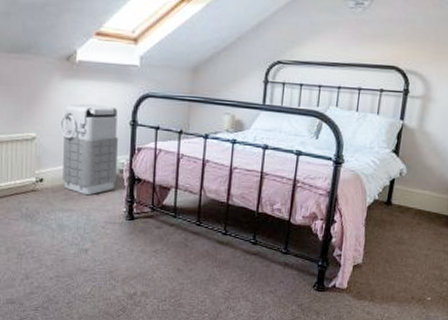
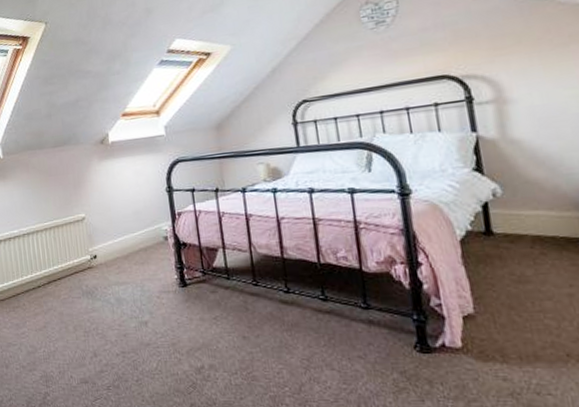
grenade: present [60,103,118,195] -> none [103,177,163,266]

